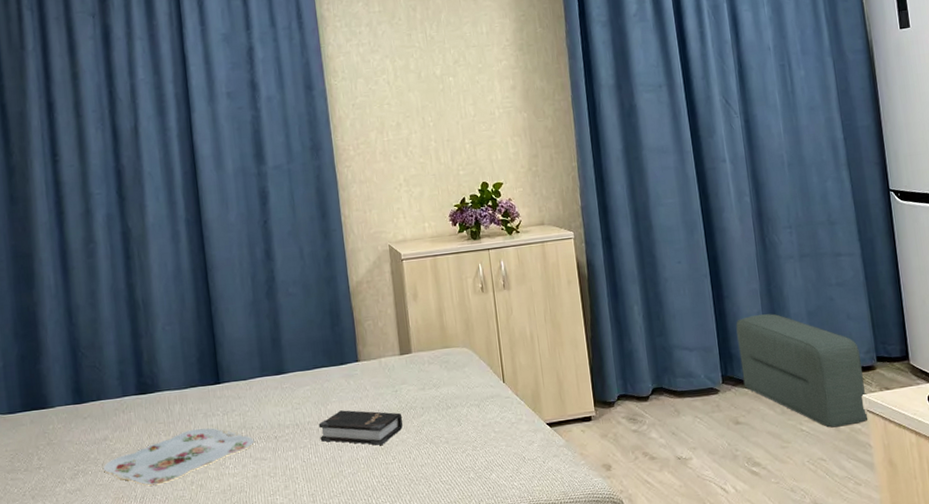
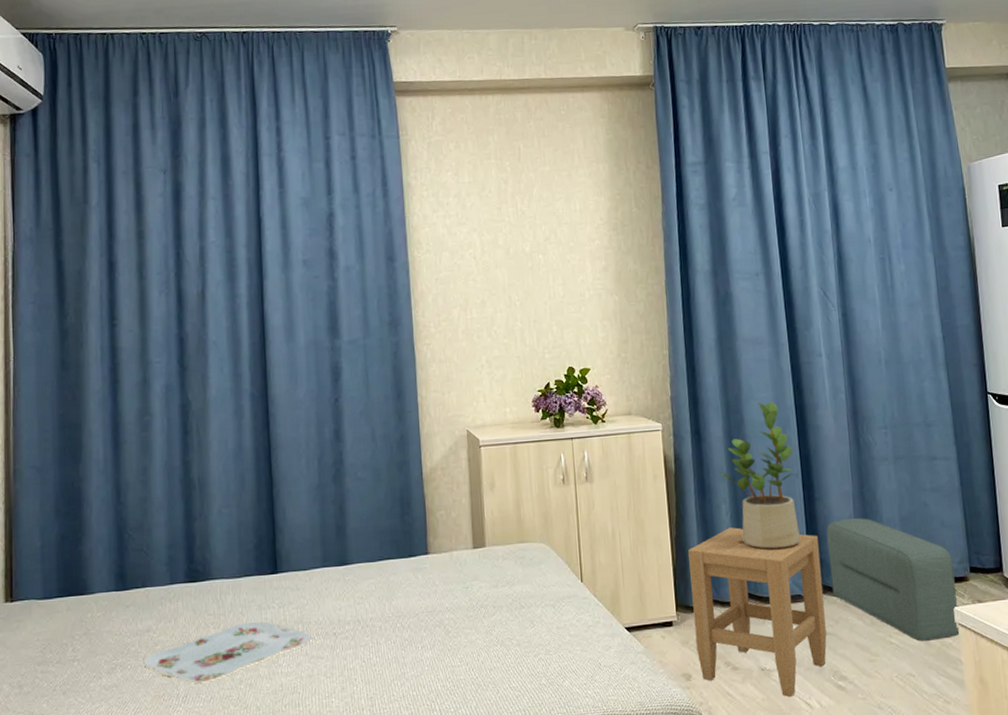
hardback book: present [318,410,403,446] -> none [382,606,473,647]
stool: none [604,327,740,484] -> present [688,527,827,698]
potted plant: none [631,207,711,346] -> present [719,402,800,549]

